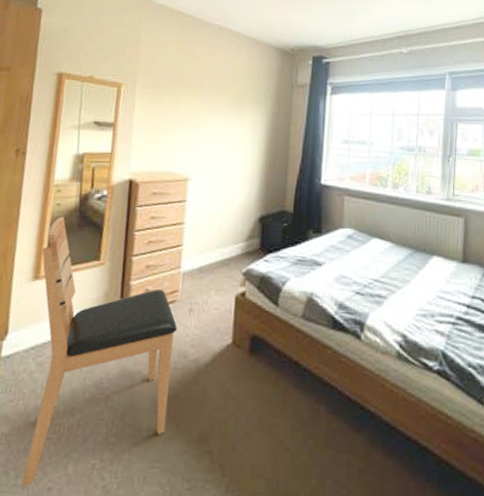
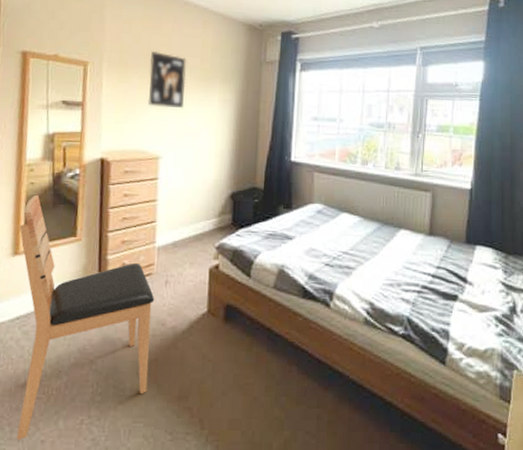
wall art: none [179,74,219,130] -> present [147,51,186,108]

